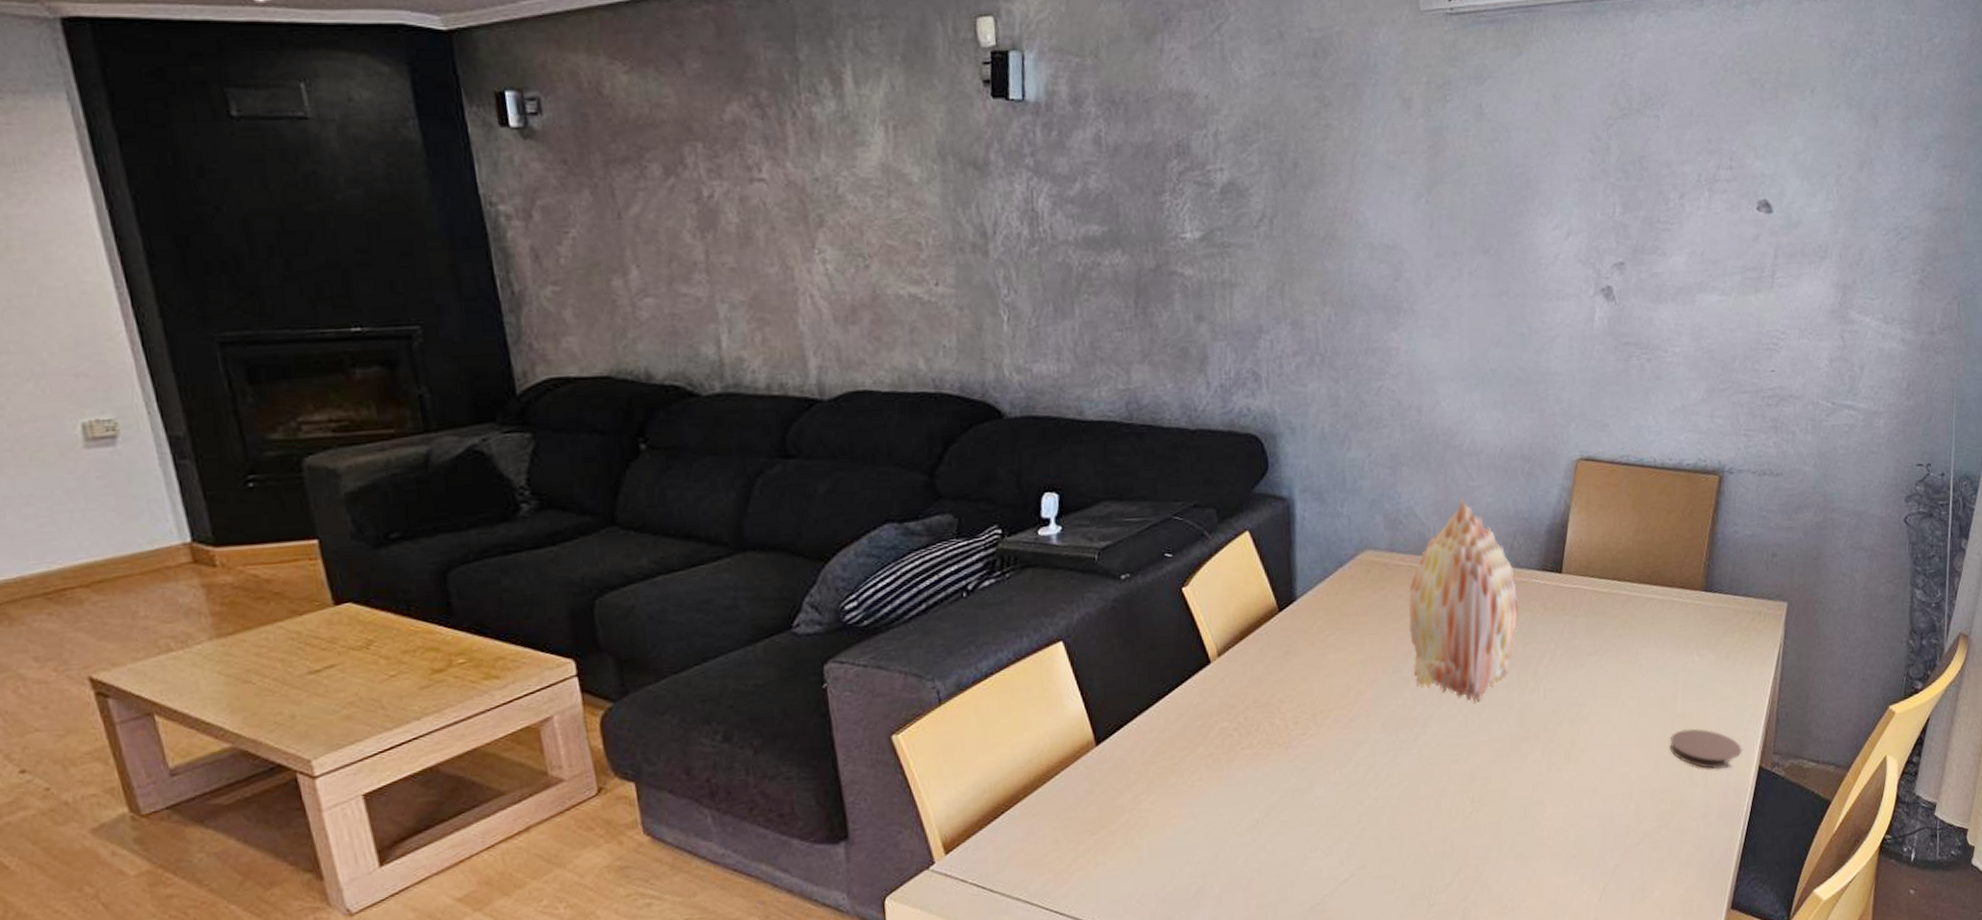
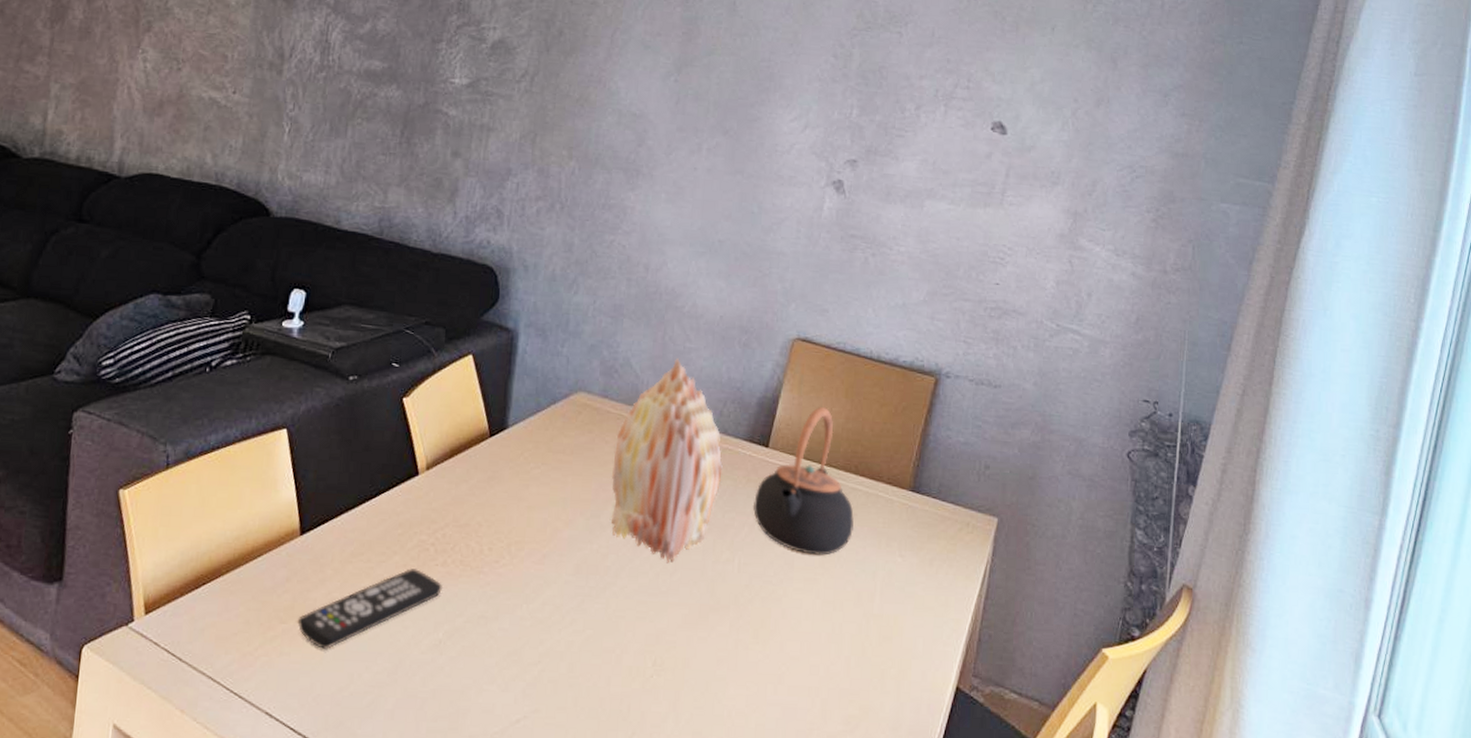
remote control: none [1108,756,1253,853] -> present [297,569,443,650]
teapot: none [1552,524,1651,670] -> present [752,407,854,555]
coaster: present [1670,728,1742,770] -> none [863,631,940,682]

